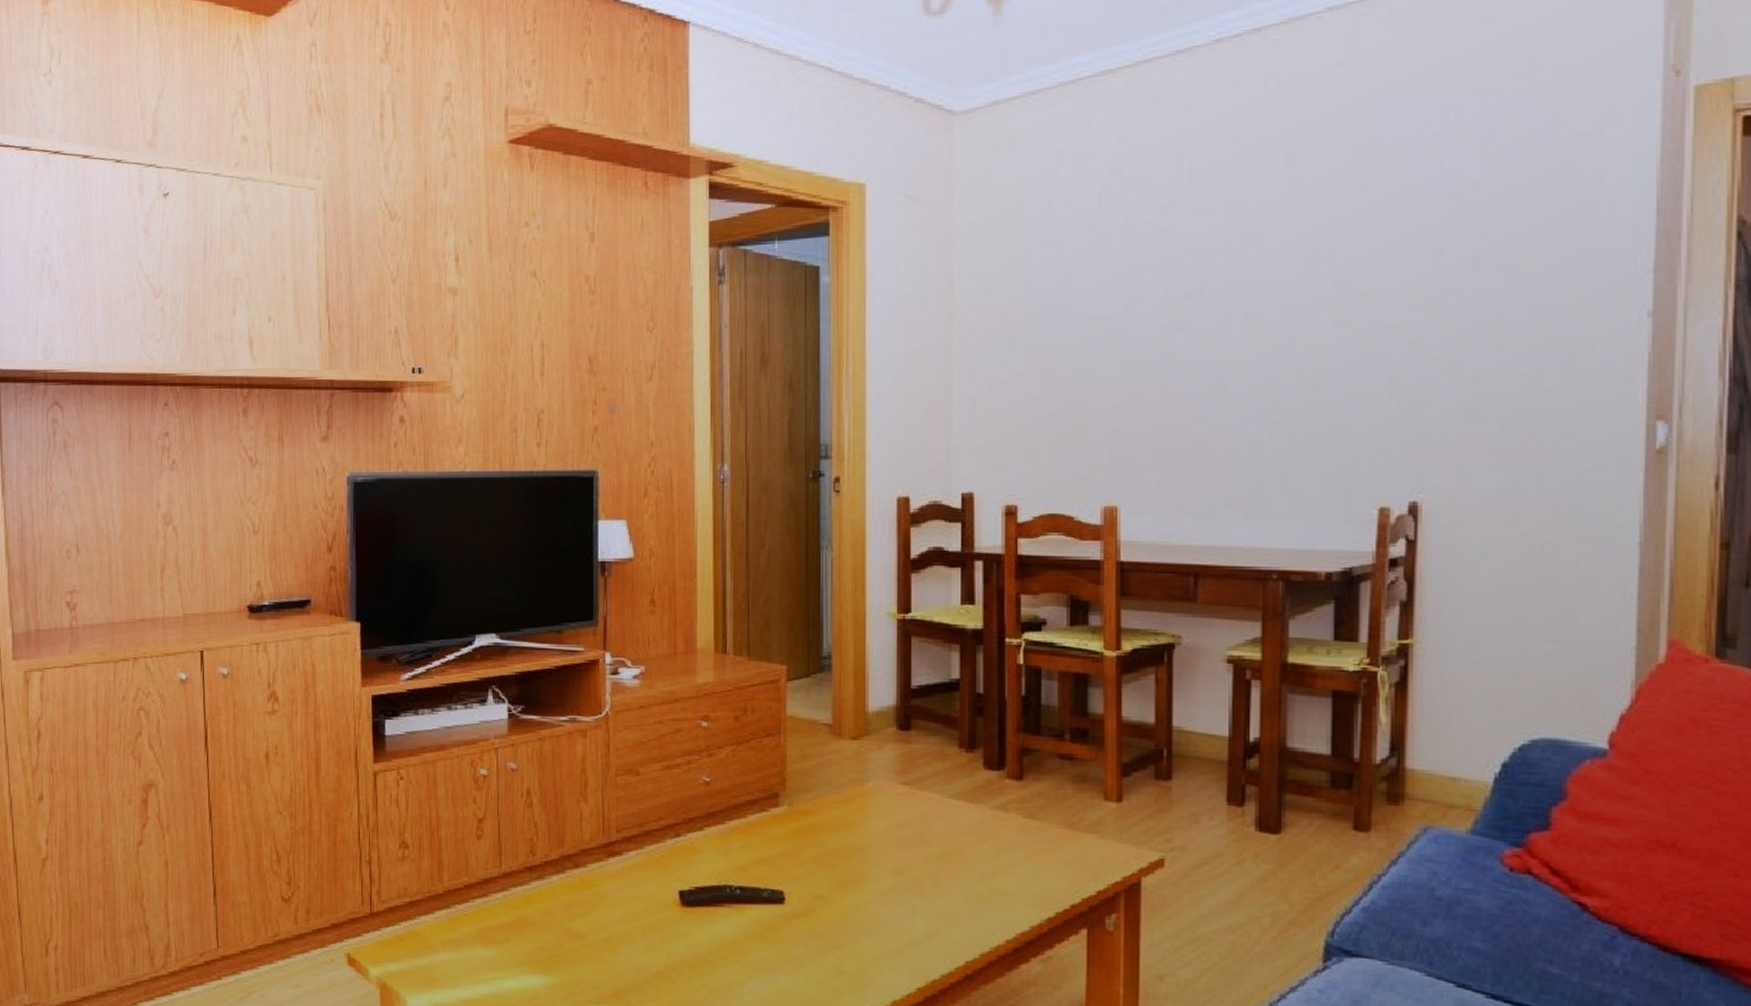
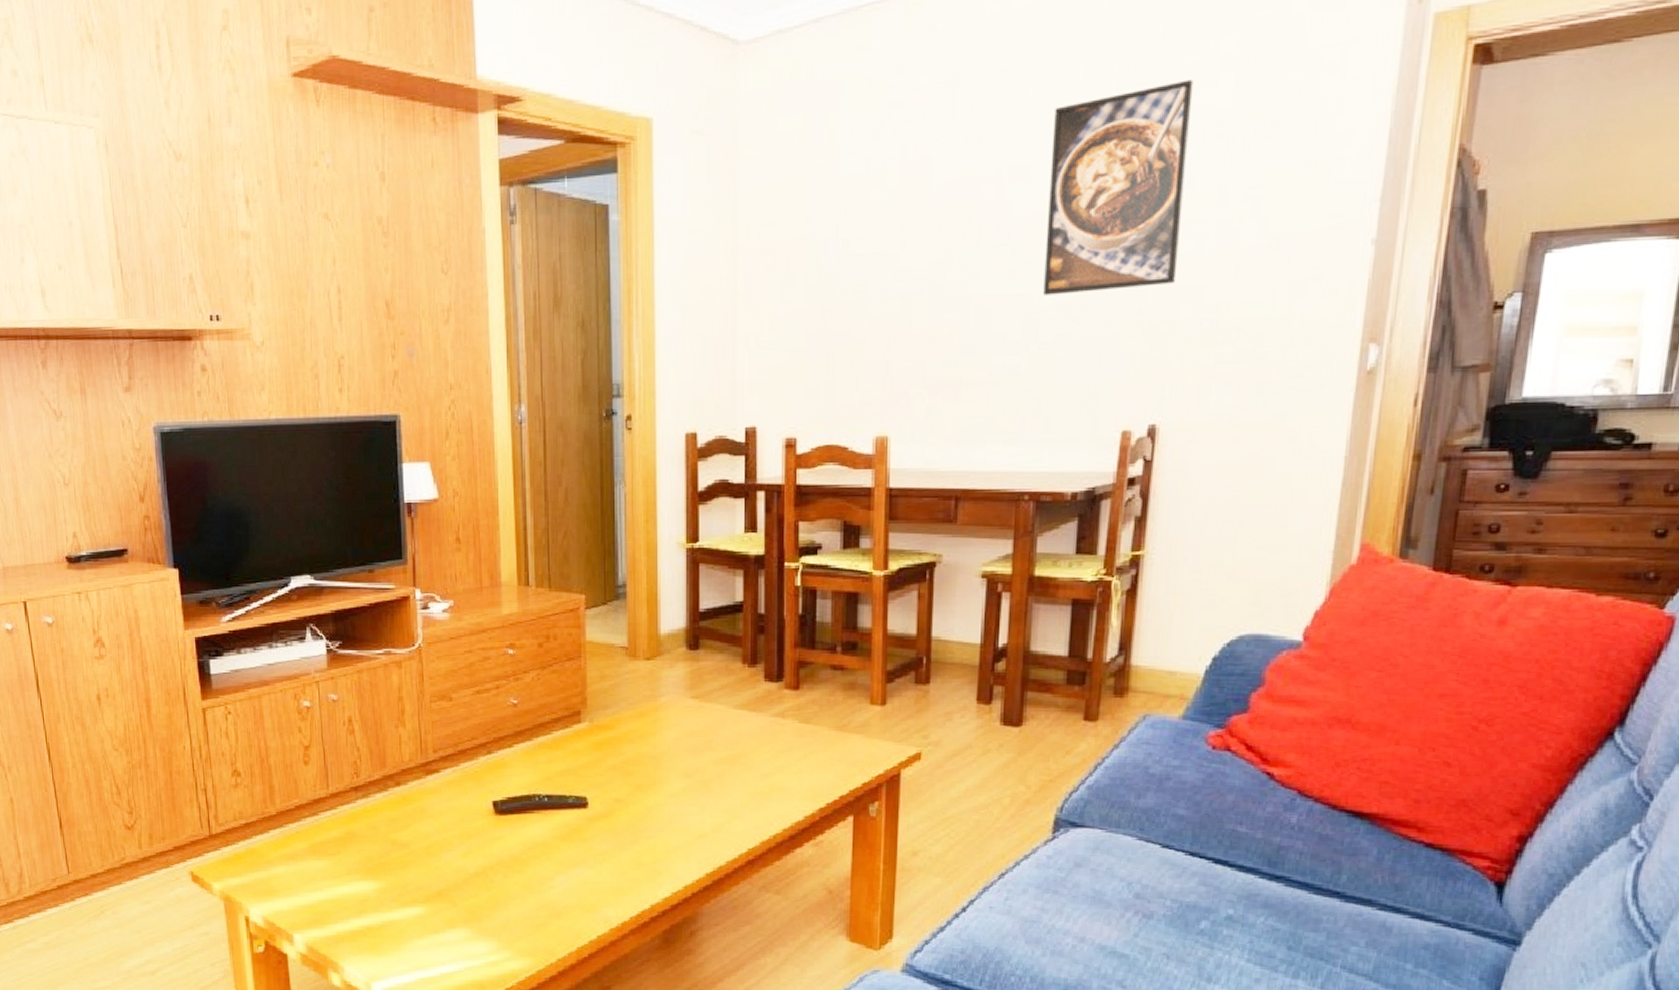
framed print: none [1283,149,1435,364] -> present [1043,79,1194,296]

